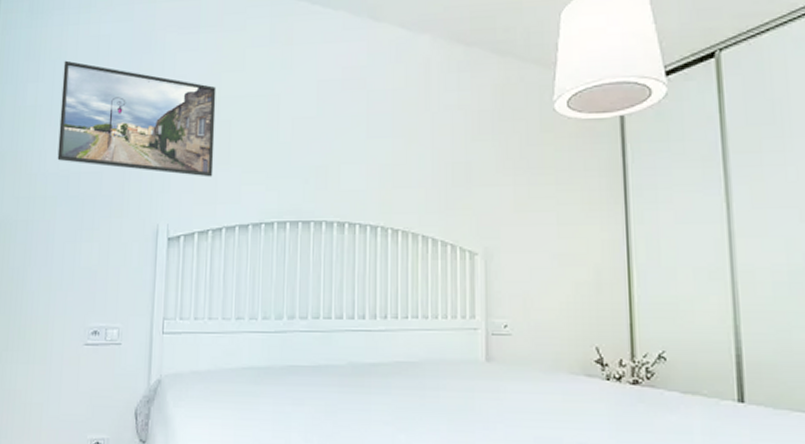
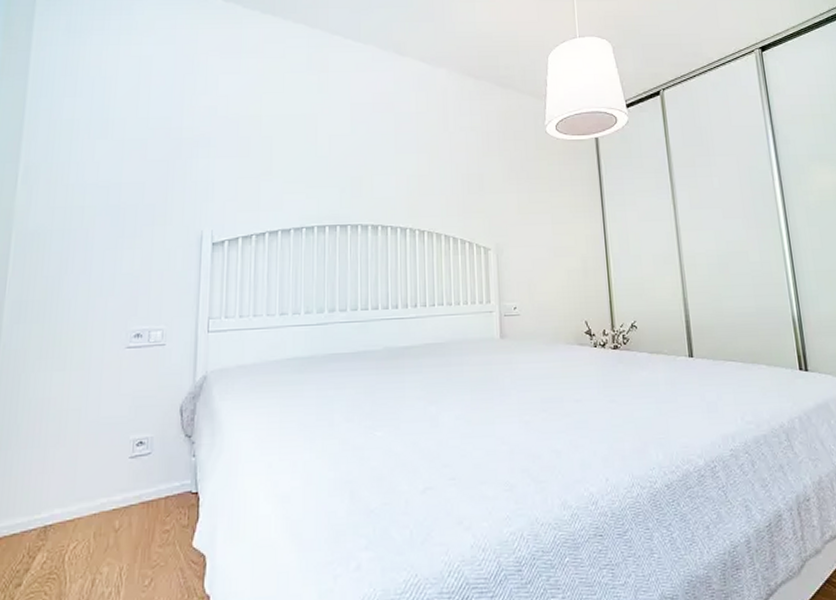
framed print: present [57,60,216,177] -> none [96,77,258,187]

